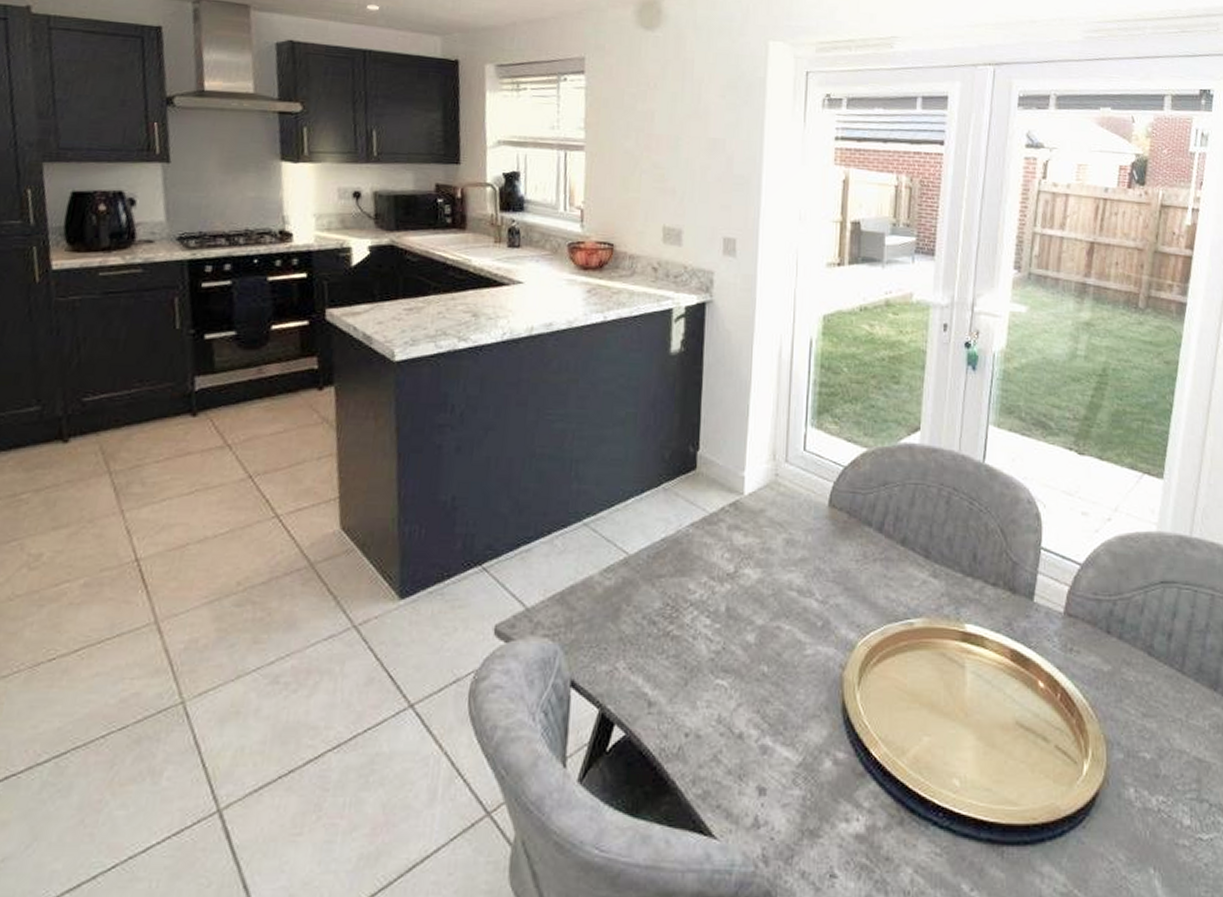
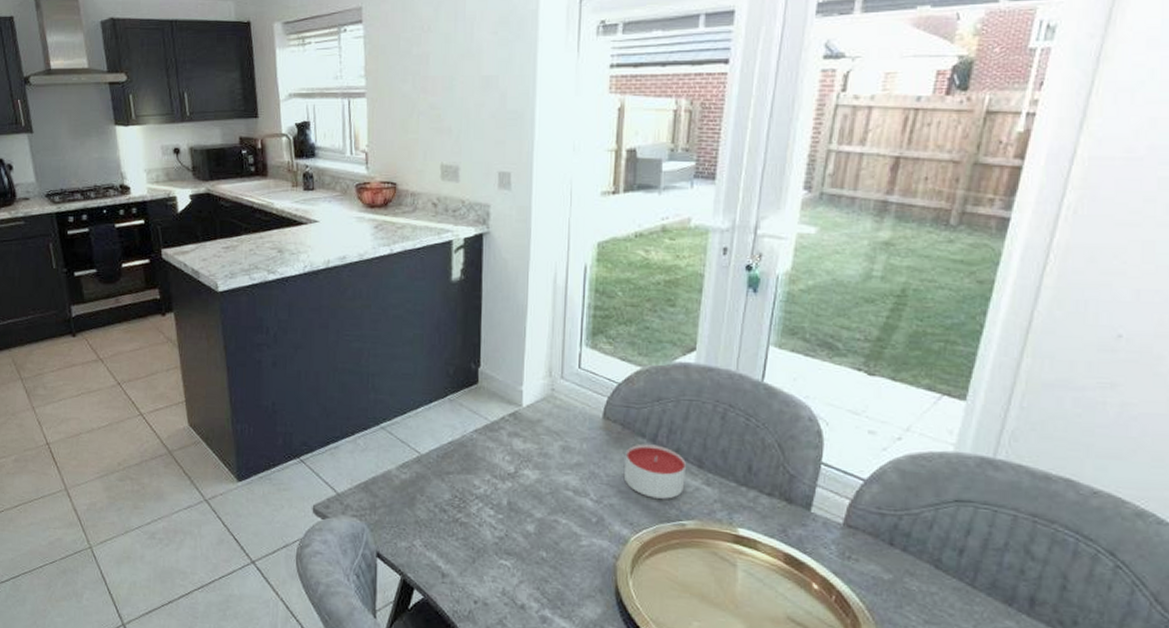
candle: none [851,533,912,595] -> present [624,444,686,499]

